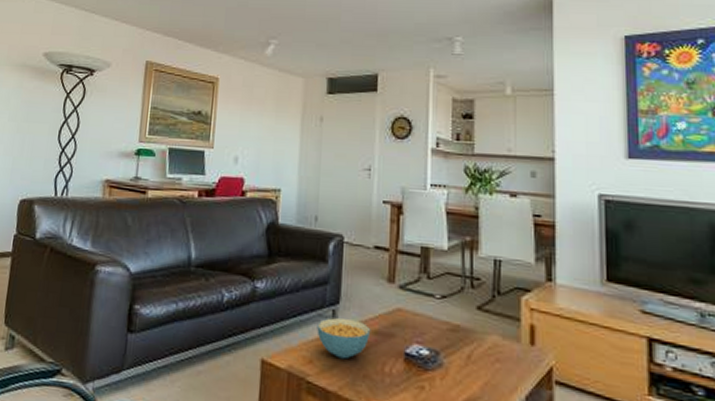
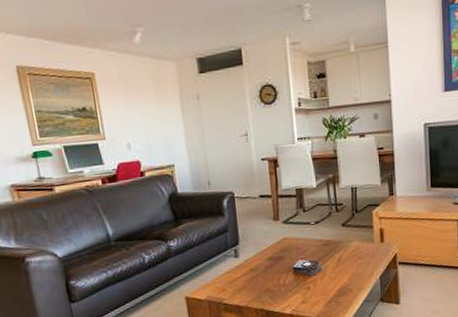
cereal bowl: present [317,317,371,359] -> none [224,253,266,283]

